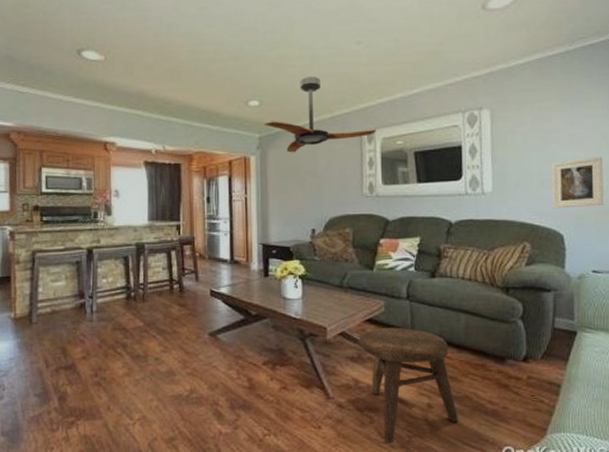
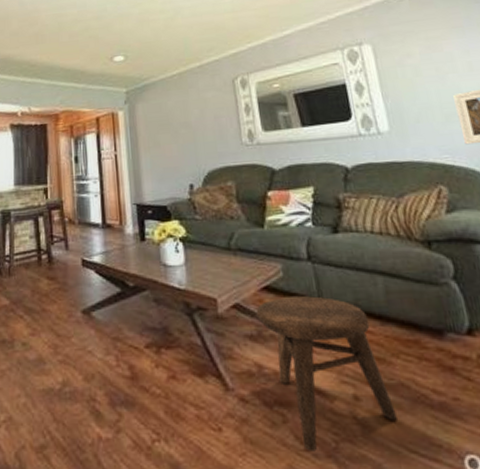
ceiling fan: present [264,77,376,153] -> none [130,27,249,105]

